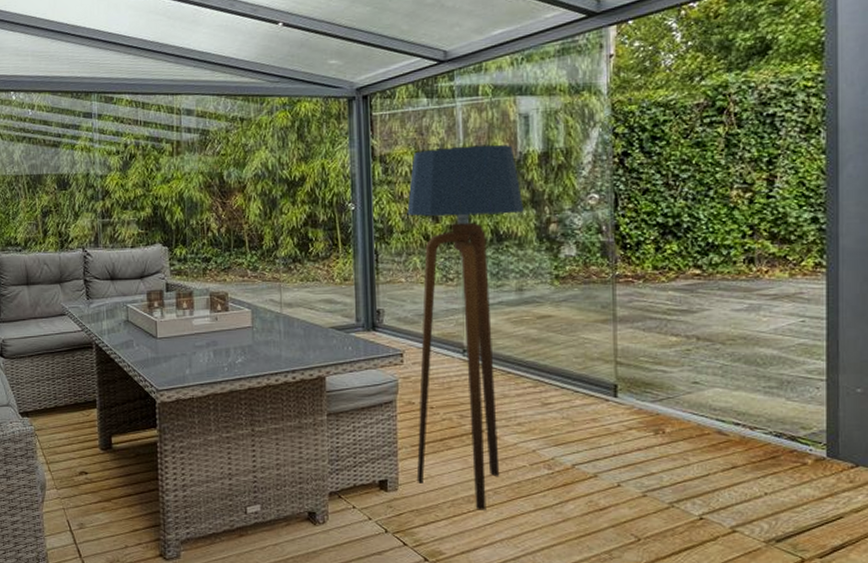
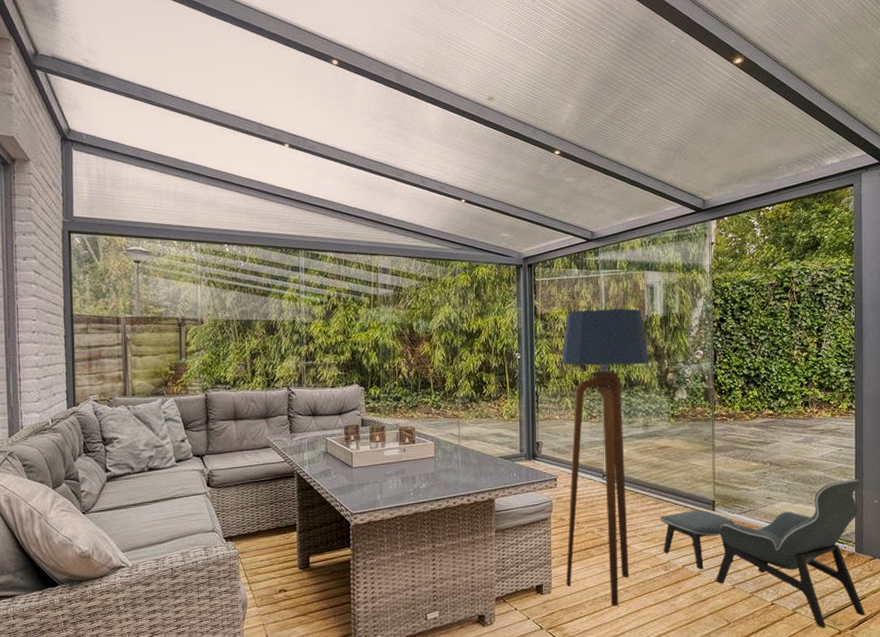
lounge chair: none [540,360,843,555] -> present [660,479,866,629]

